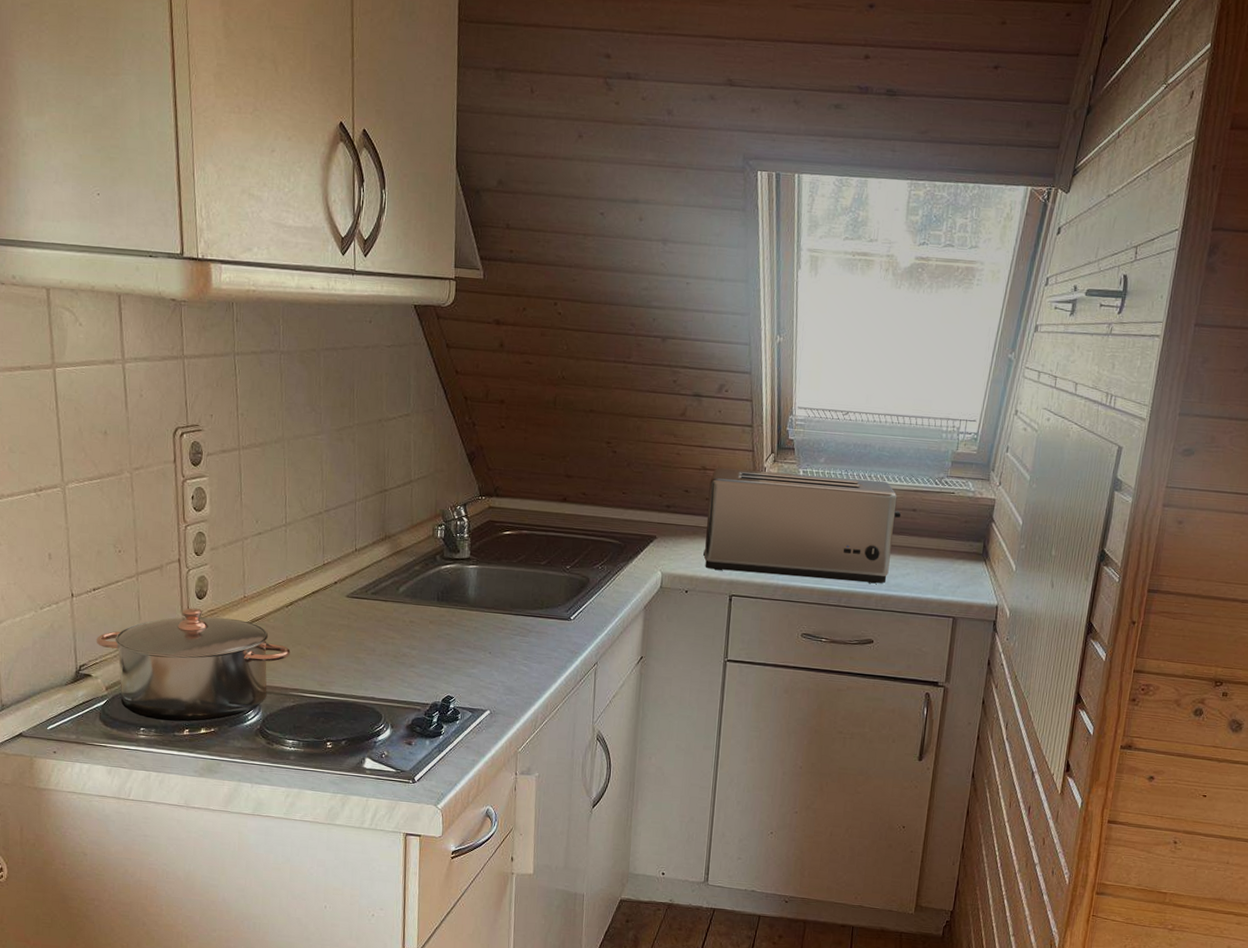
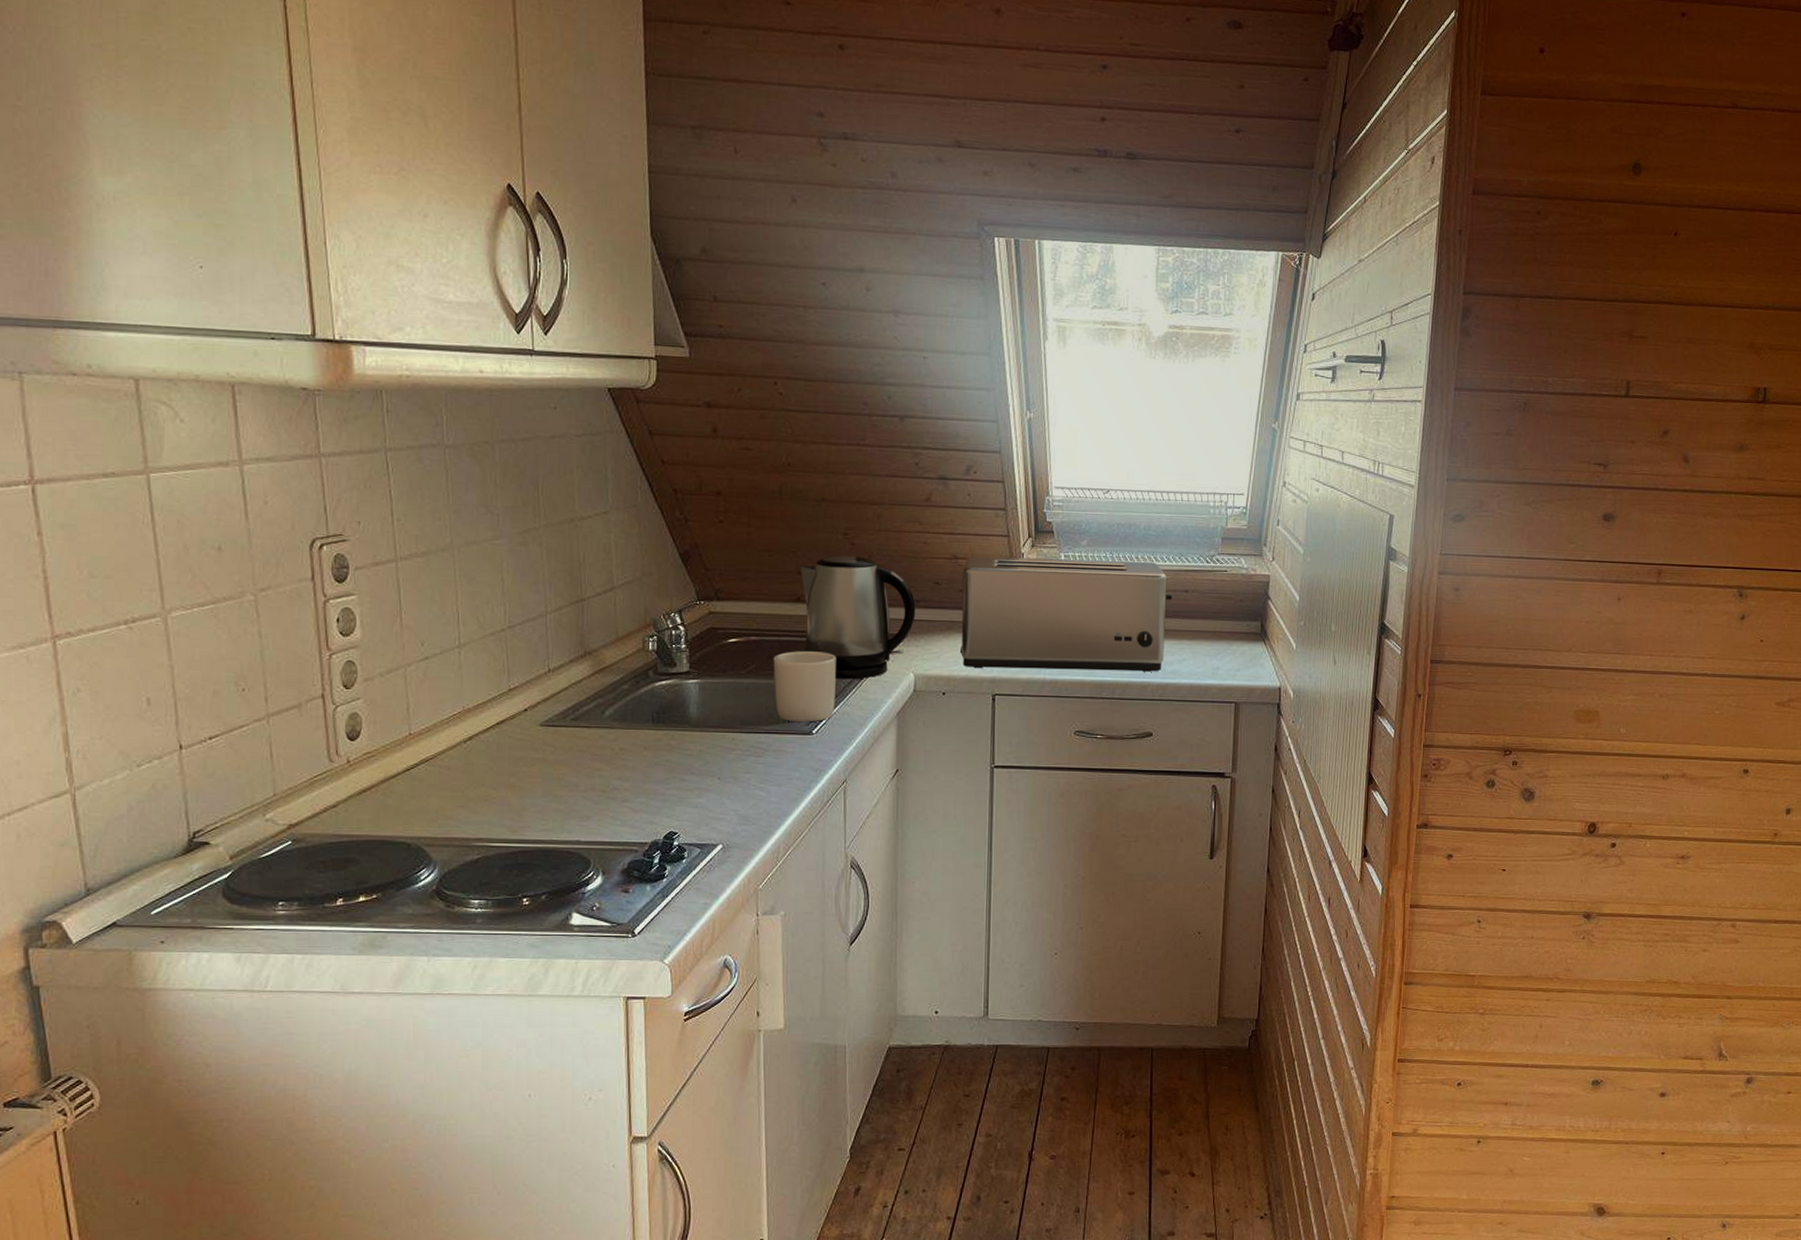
cooking pot: present [96,608,291,722] -> none [214,752,472,891]
mug: none [540,545,595,610] -> present [773,651,836,723]
kettle: none [567,461,667,575] -> present [799,555,916,680]

